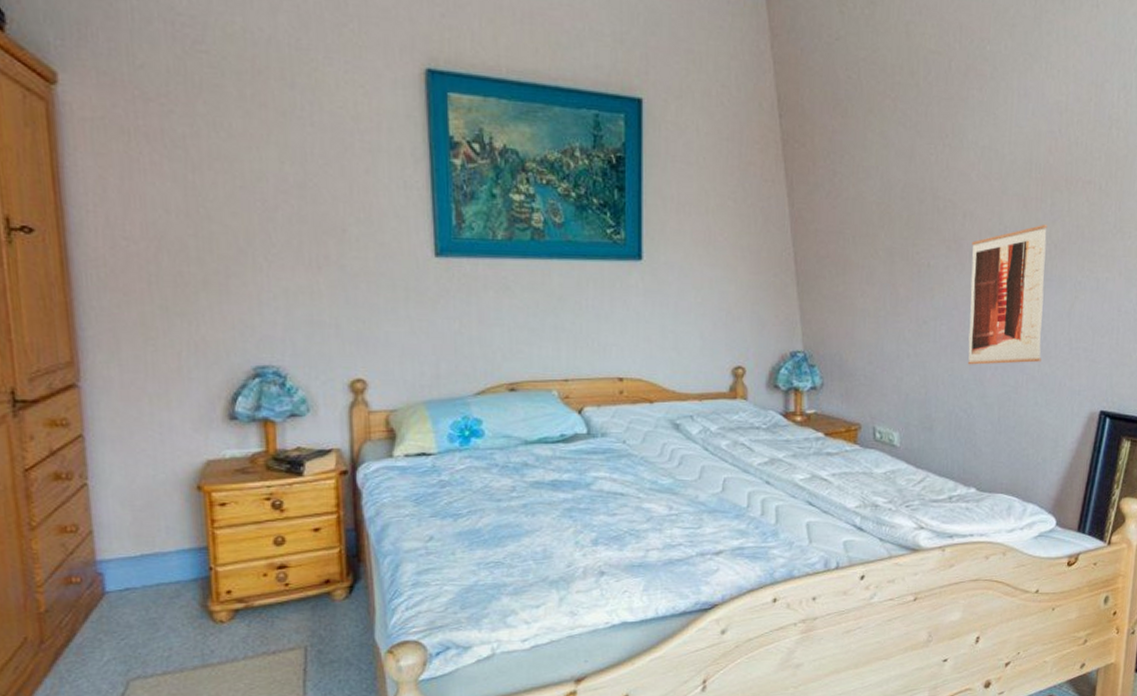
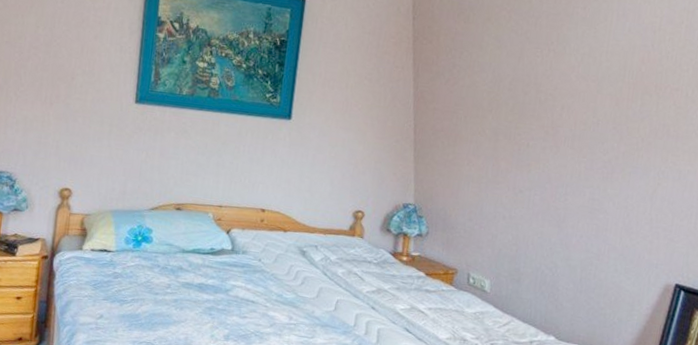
wall art: present [967,224,1048,365] -> none [555,120,636,236]

